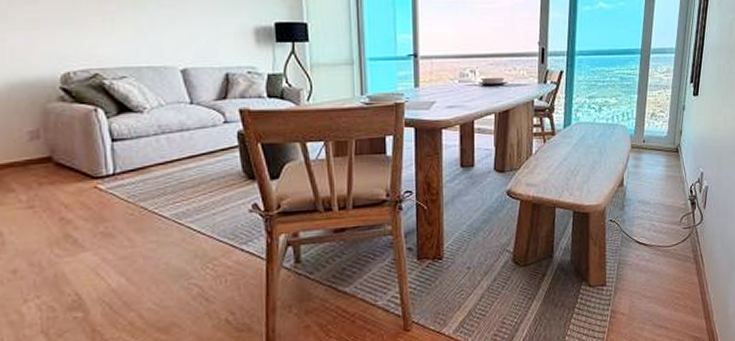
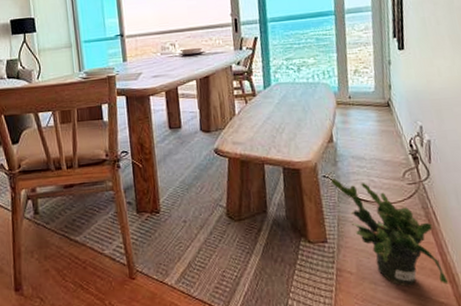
potted plant: none [616,222,703,324] -> present [330,177,448,286]

